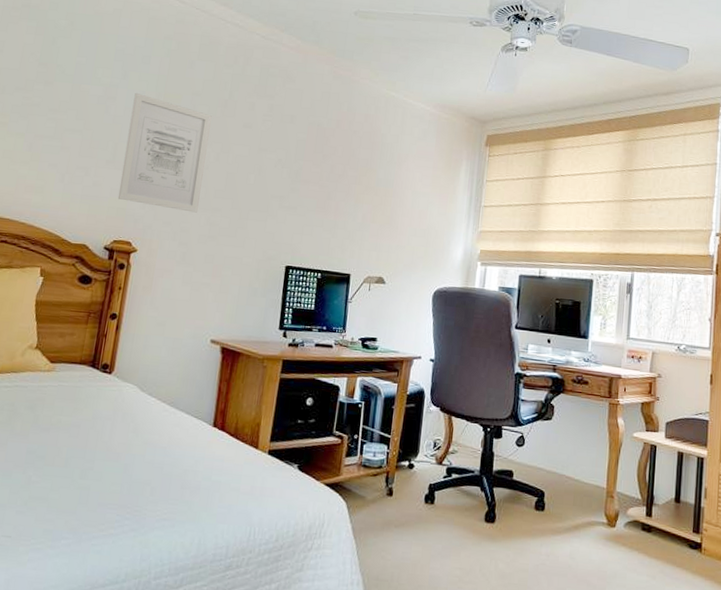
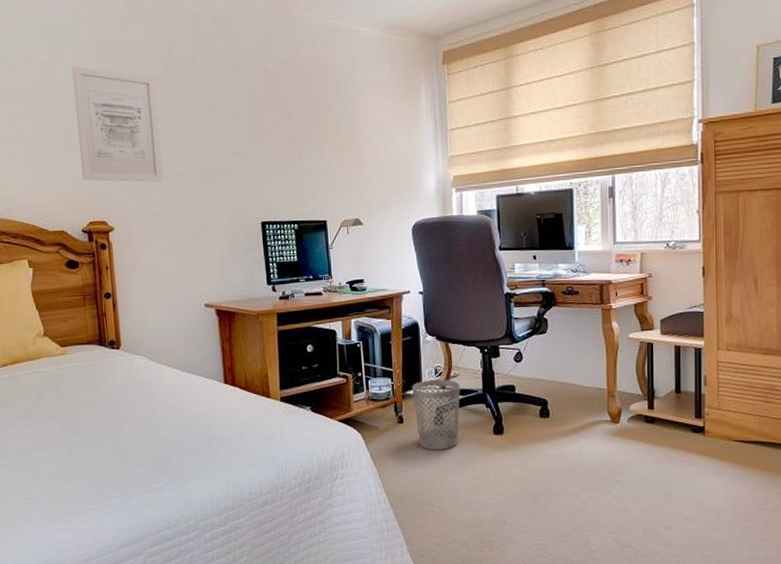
wastebasket: none [405,452,457,532] -> present [412,379,460,450]

